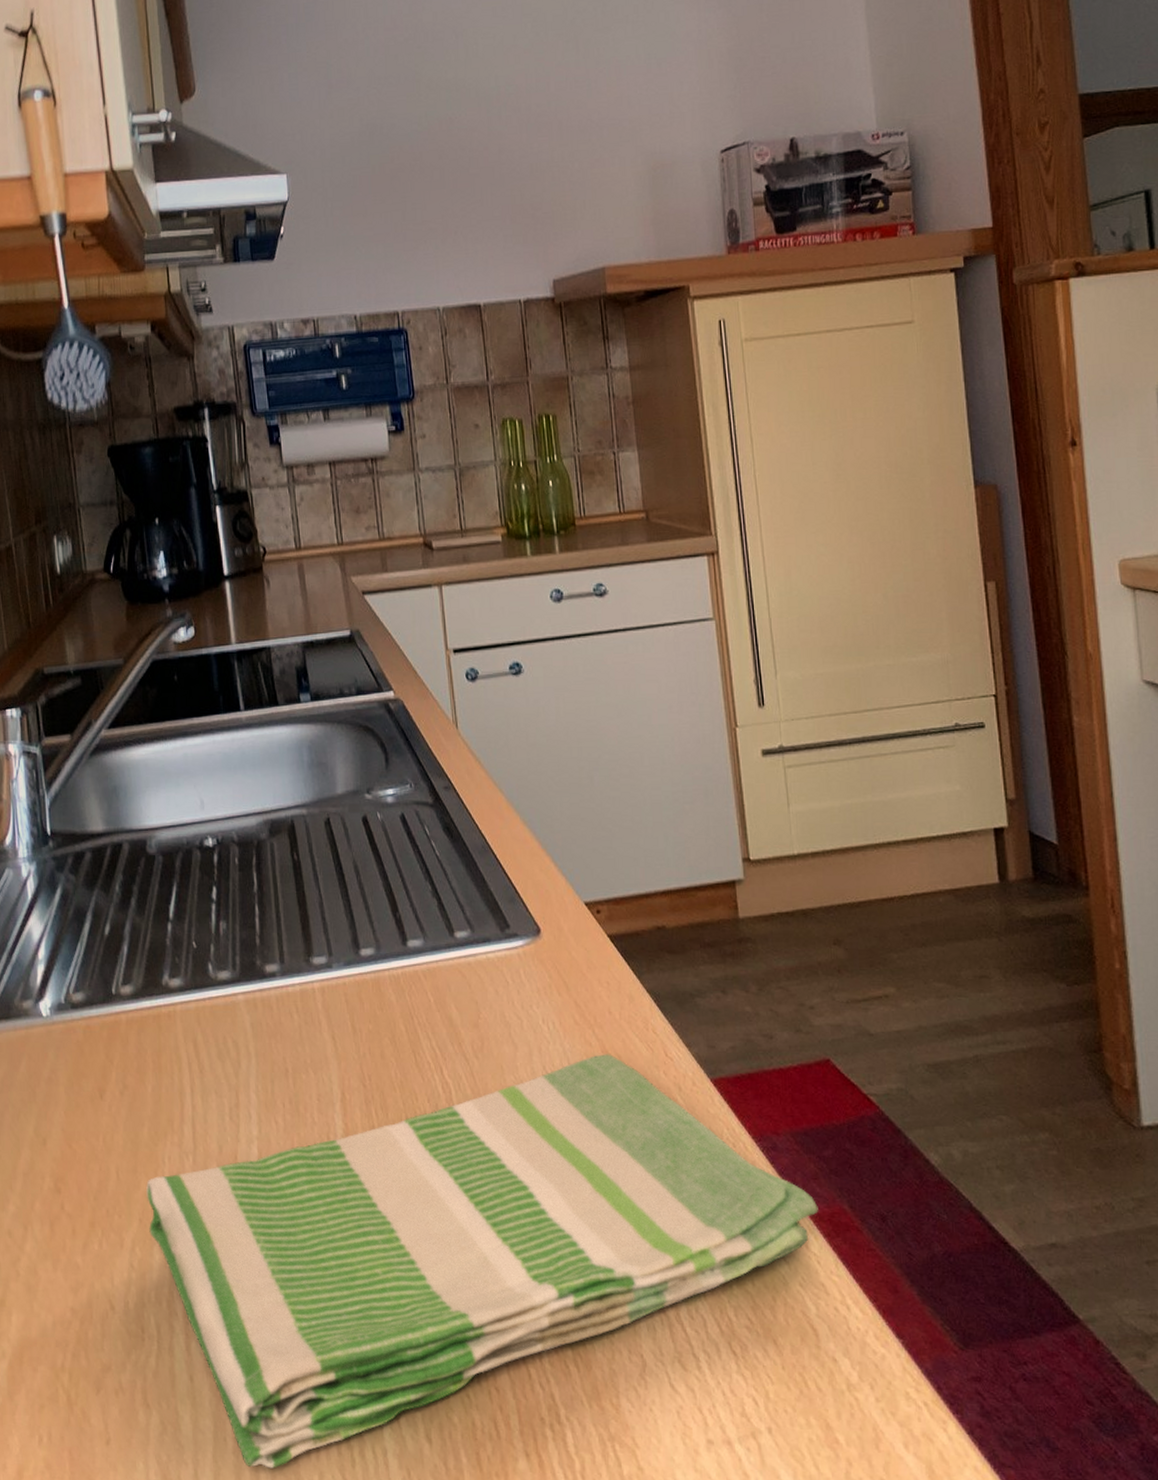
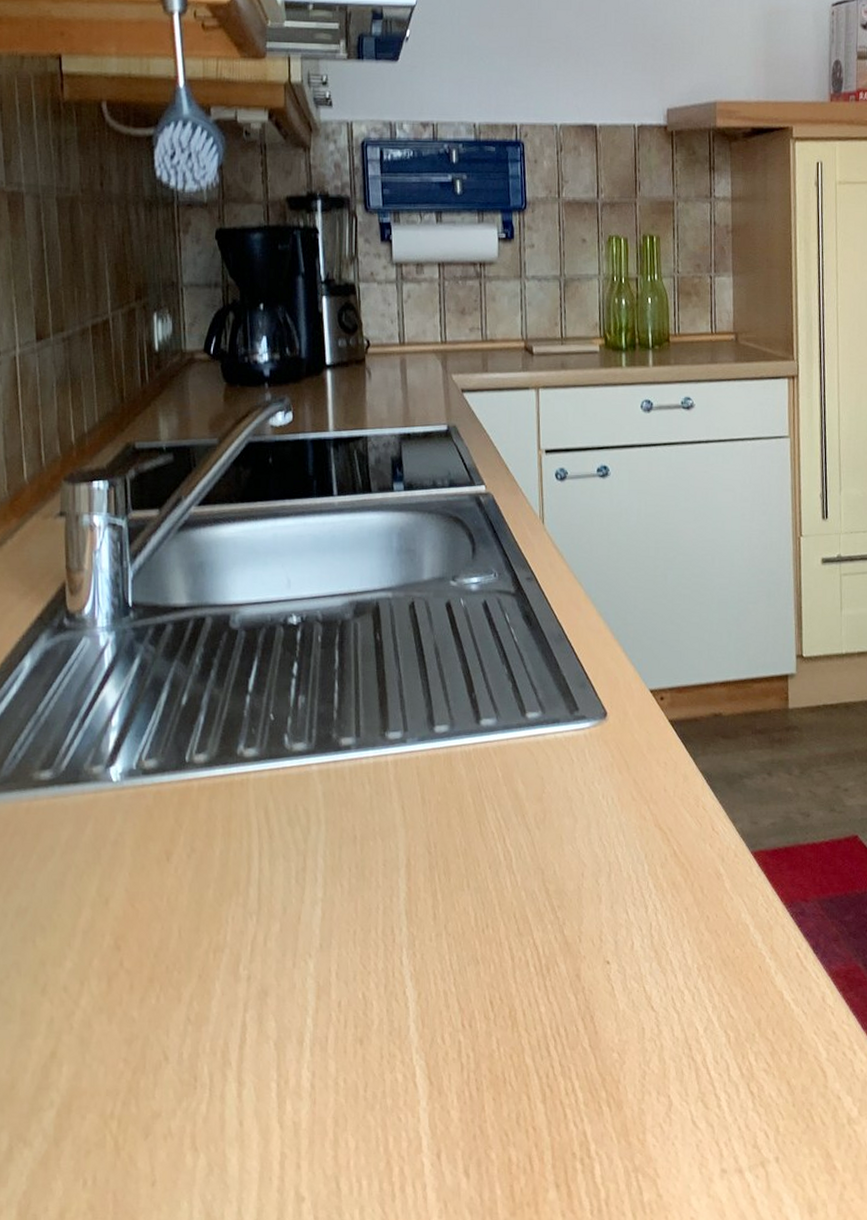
dish towel: present [145,1053,818,1469] -> none [207,826,836,1204]

